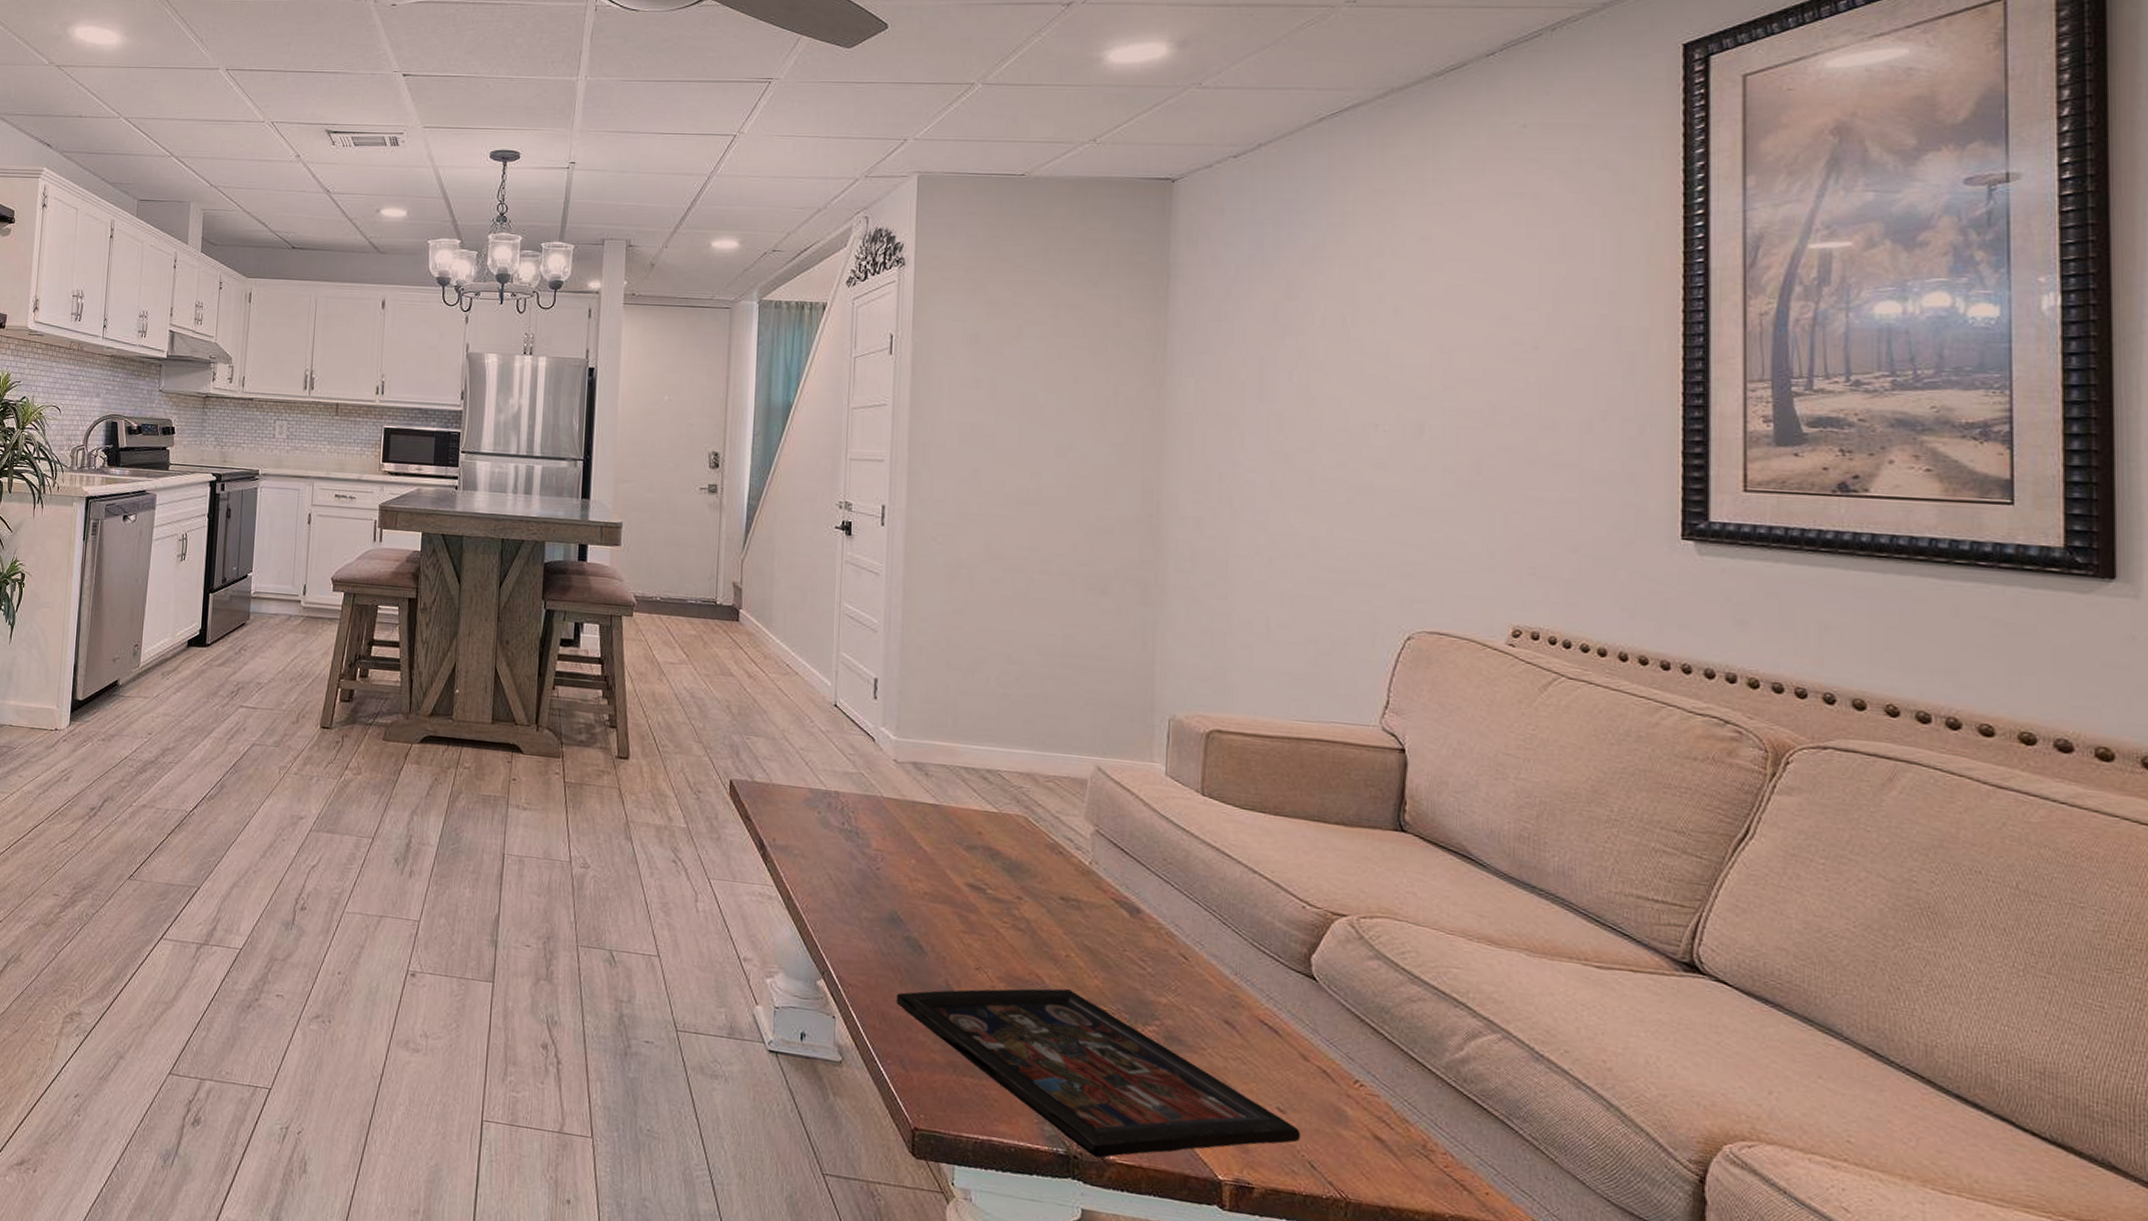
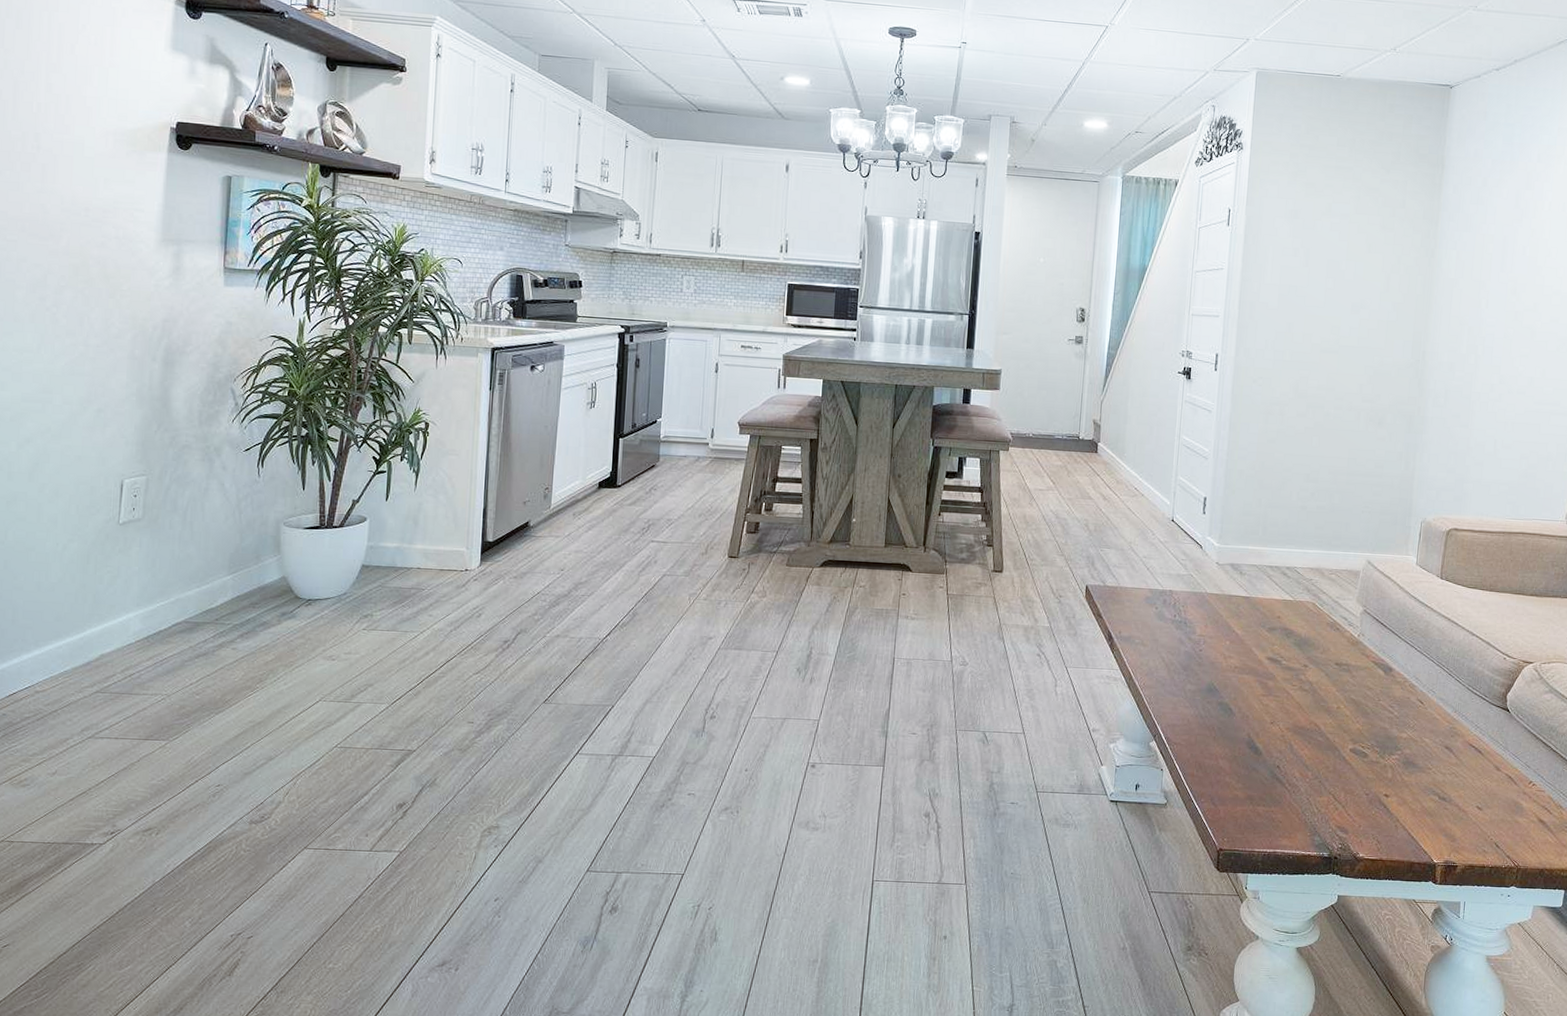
decorative tray: present [896,988,1301,1158] -> none [1210,733,1491,857]

